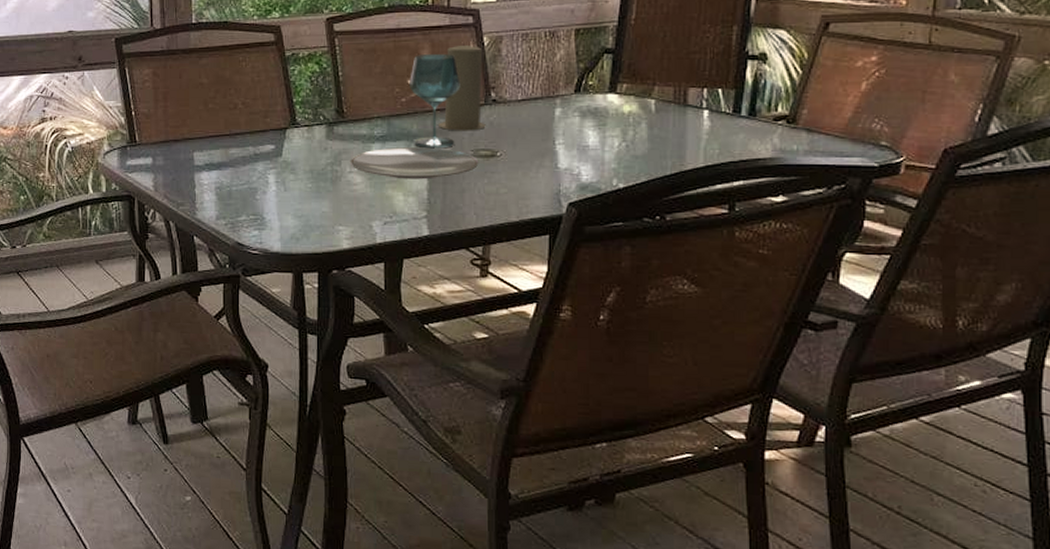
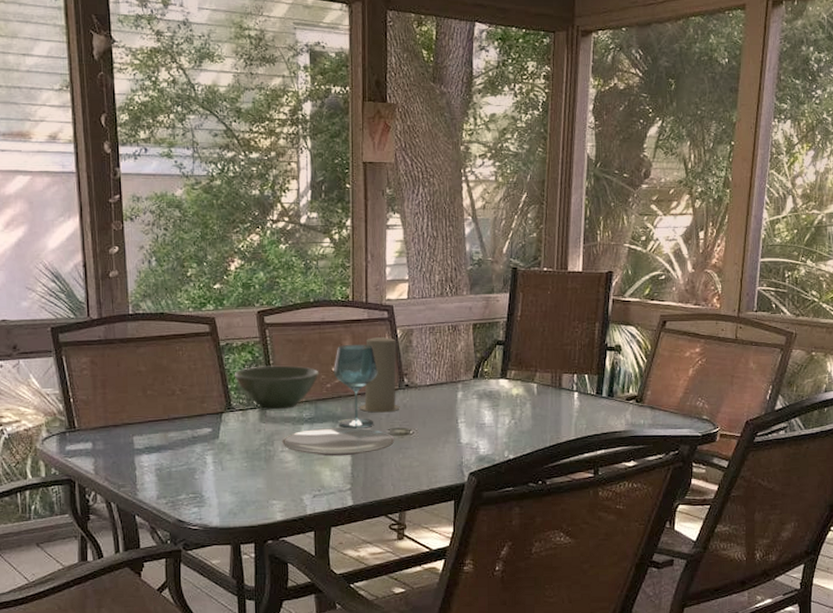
bowl: none [301,77,393,125] -> present [235,365,319,409]

